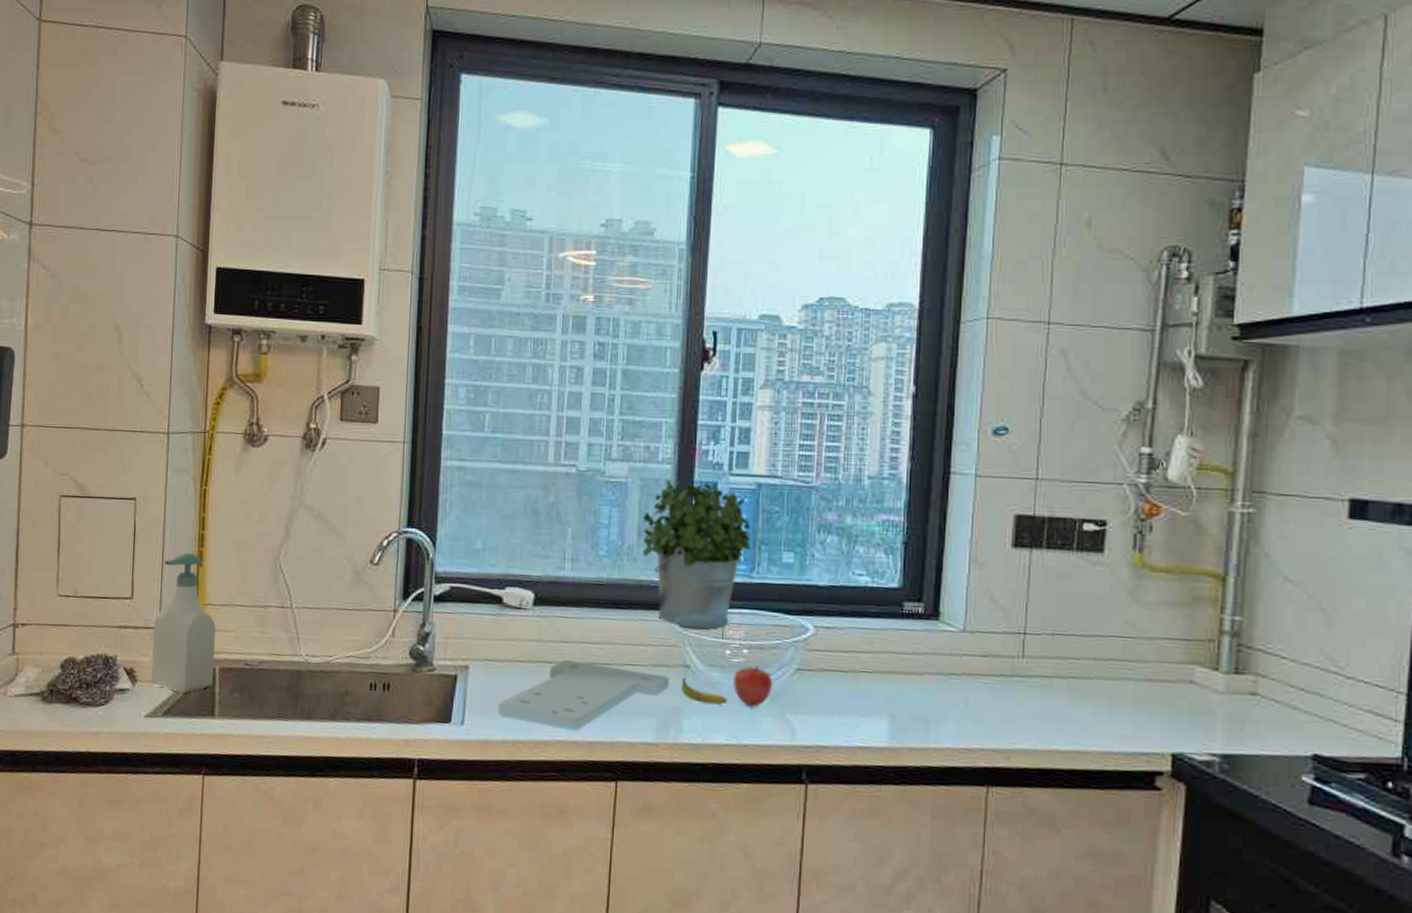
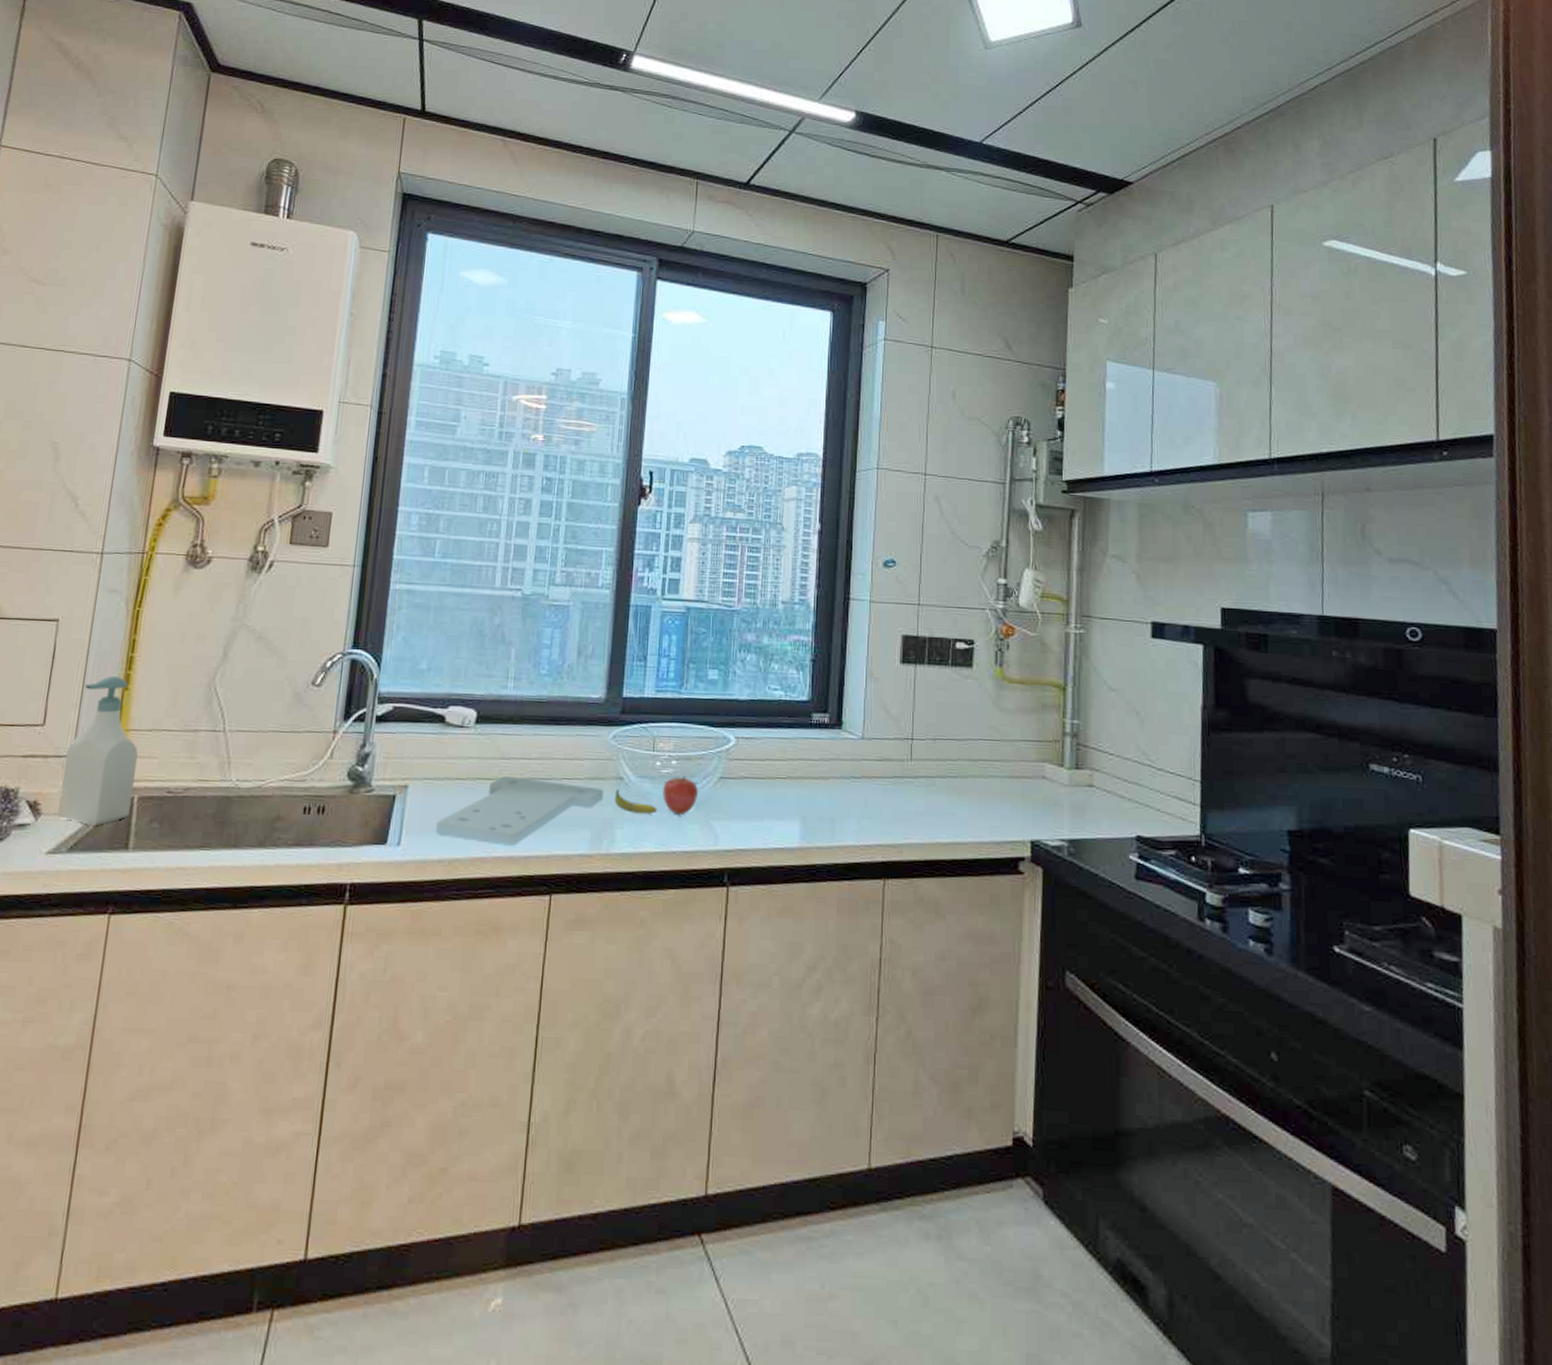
potted plant: present [642,480,752,629] -> none [581,603,682,743]

